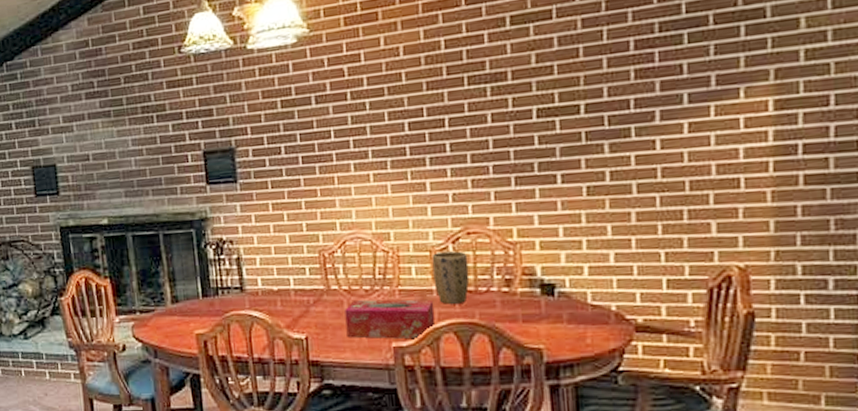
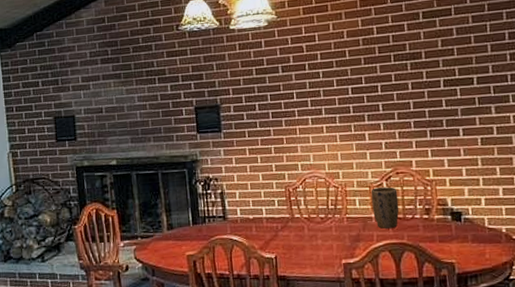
tissue box: present [344,299,436,339] -> none [305,225,375,257]

